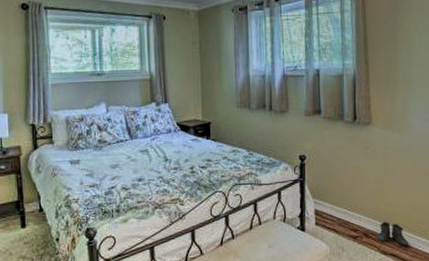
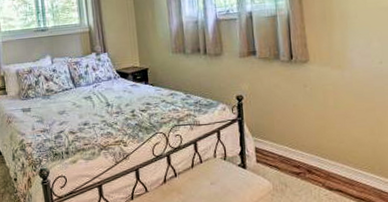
boots: present [376,221,409,247] -> none [320,157,356,182]

